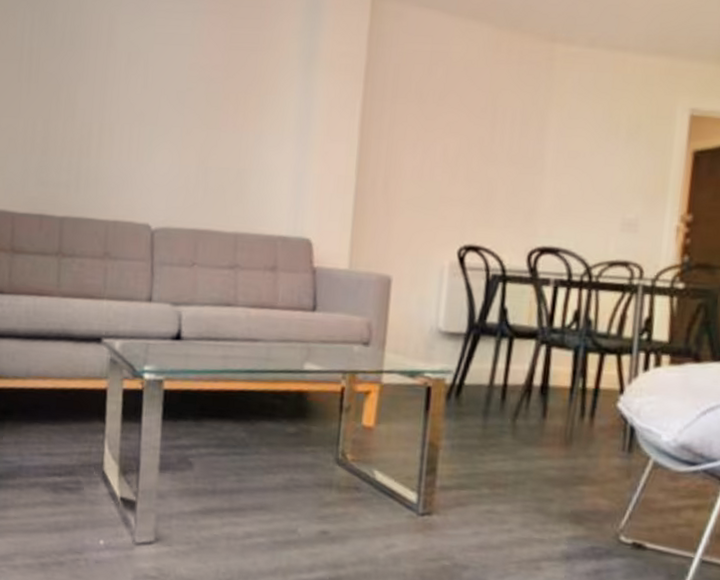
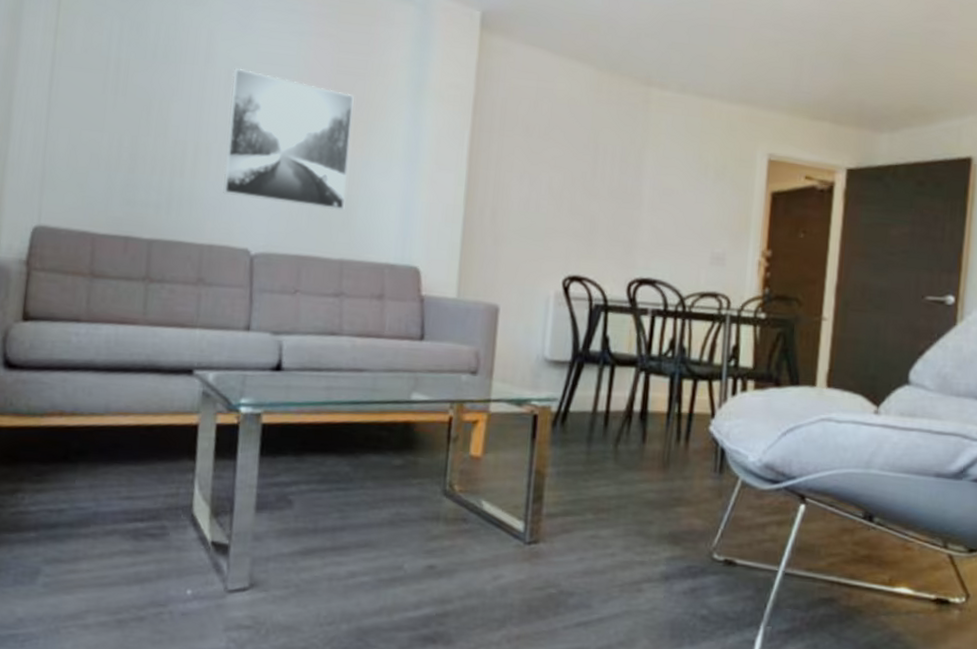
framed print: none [125,51,247,184] -> present [223,68,354,210]

